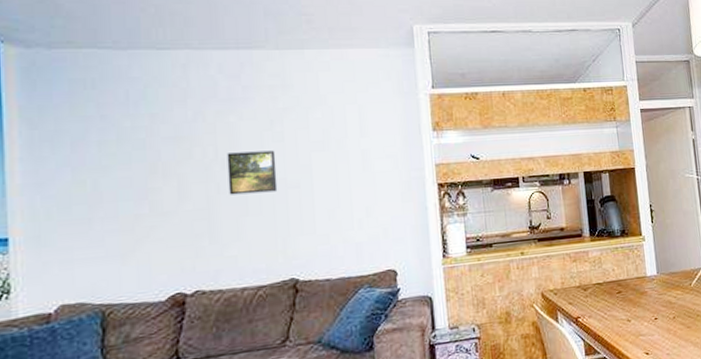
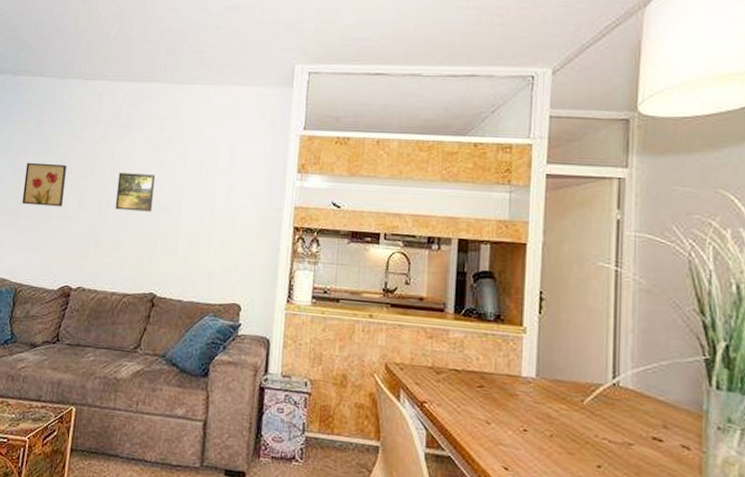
wall art: none [90,153,156,208] -> present [22,162,67,207]

